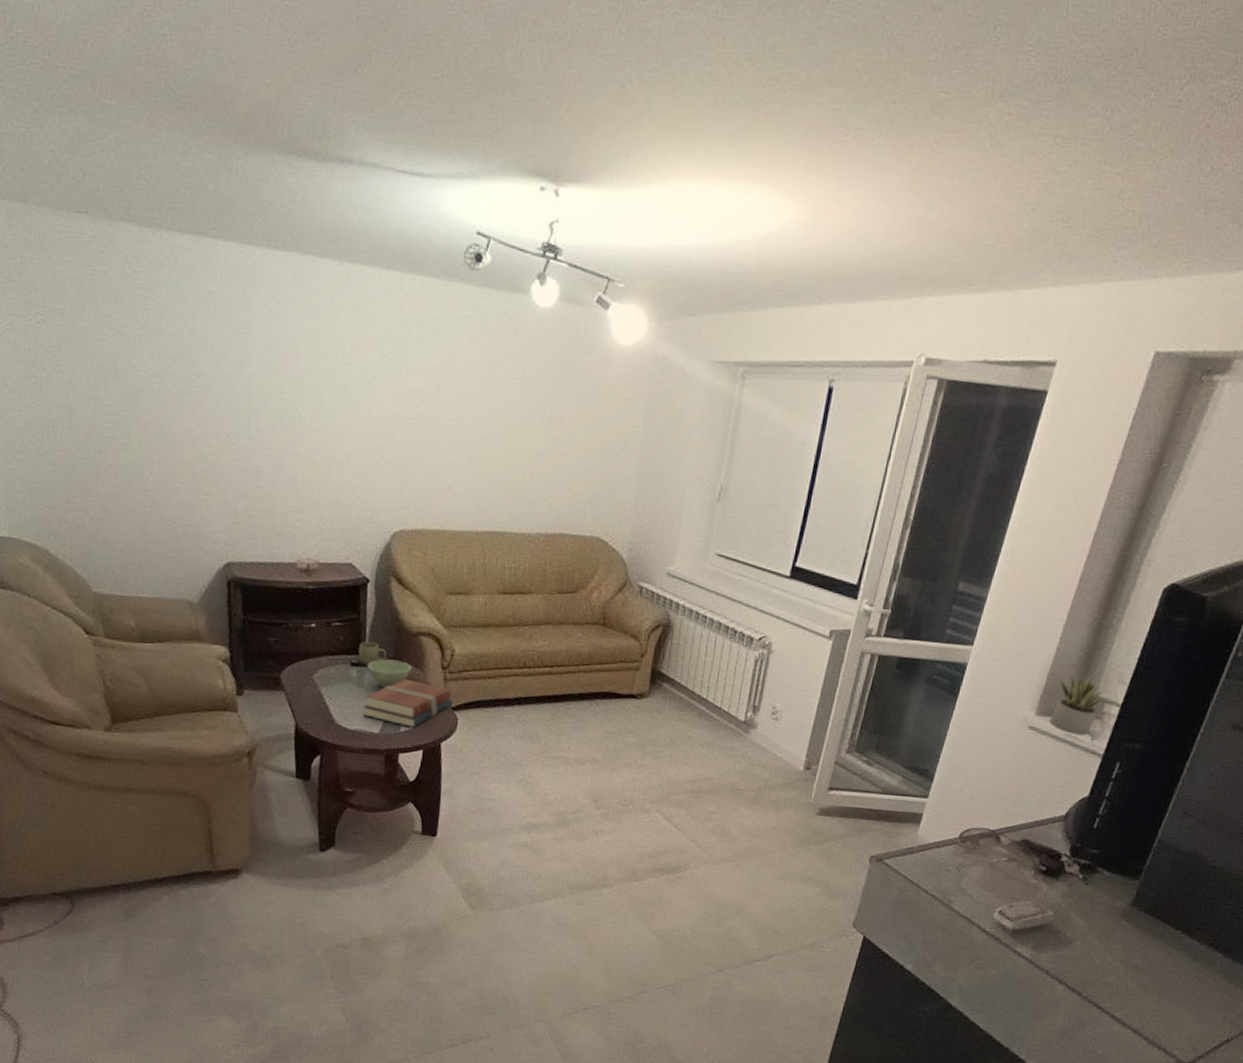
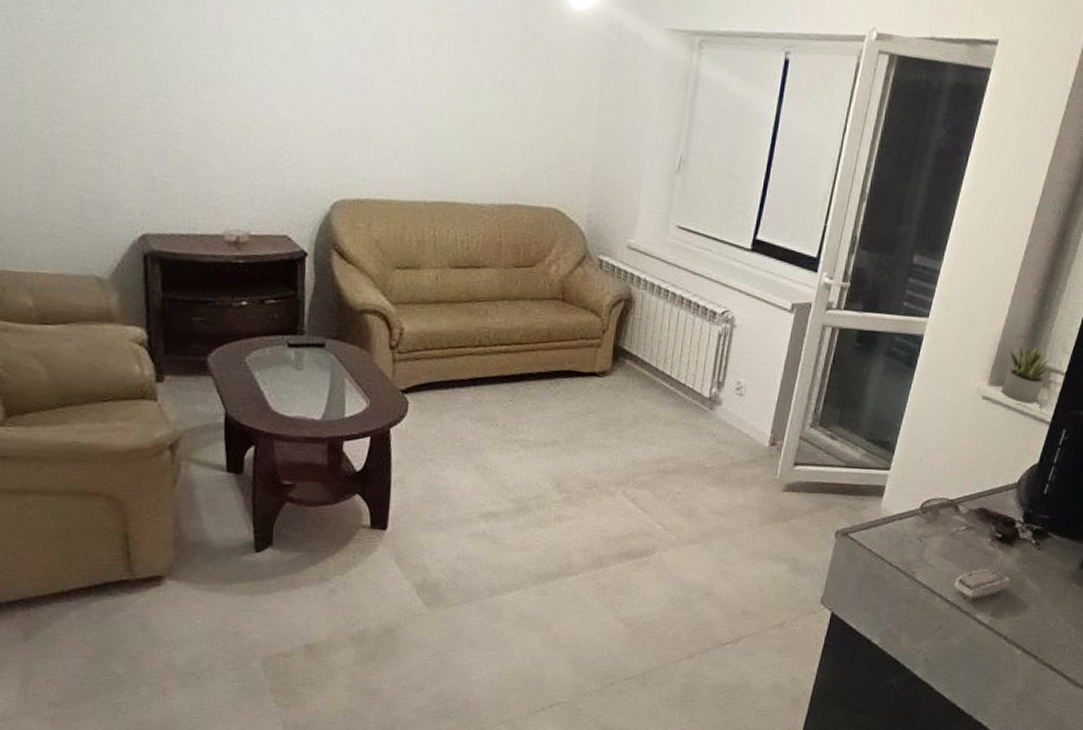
mug: present [358,641,387,668] -> none [296,320,328,349]
books: present [362,679,453,728] -> none [301,360,402,413]
bowl: present [368,659,412,689] -> none [307,339,356,371]

